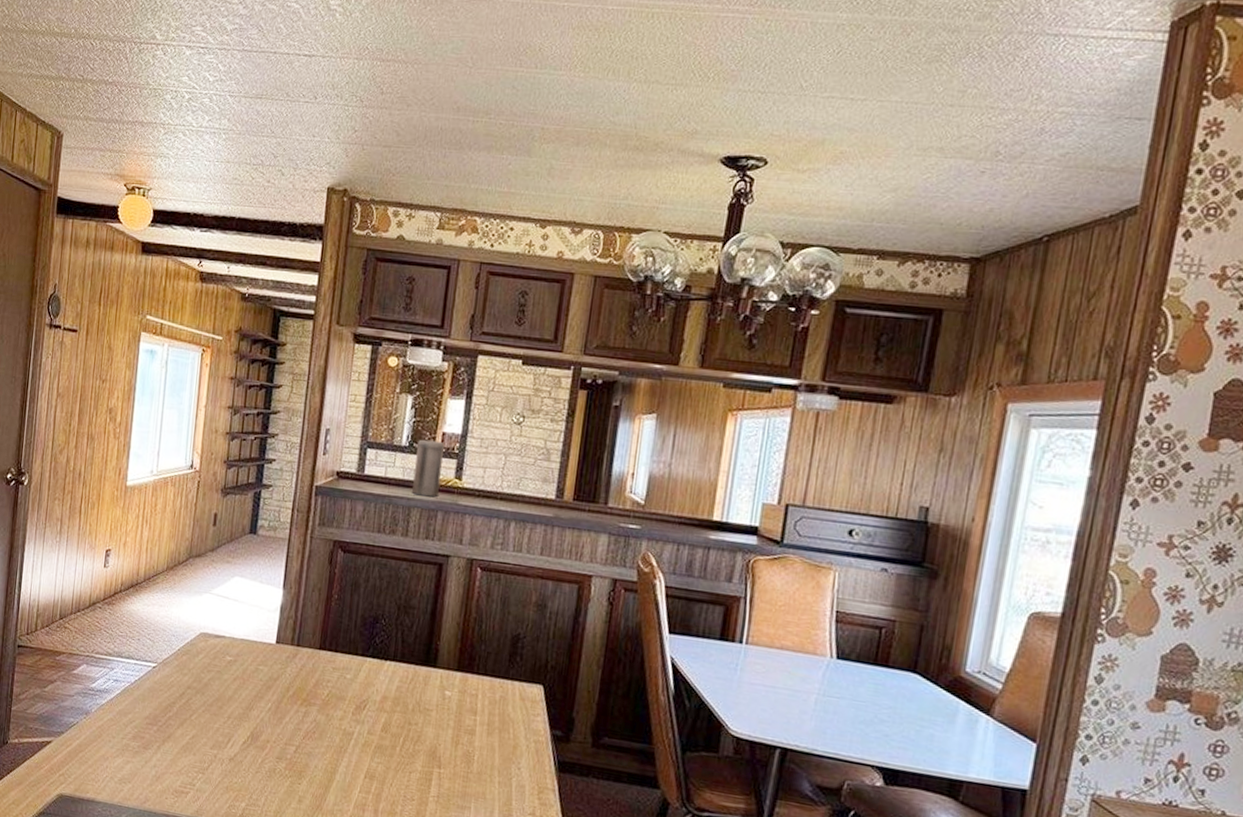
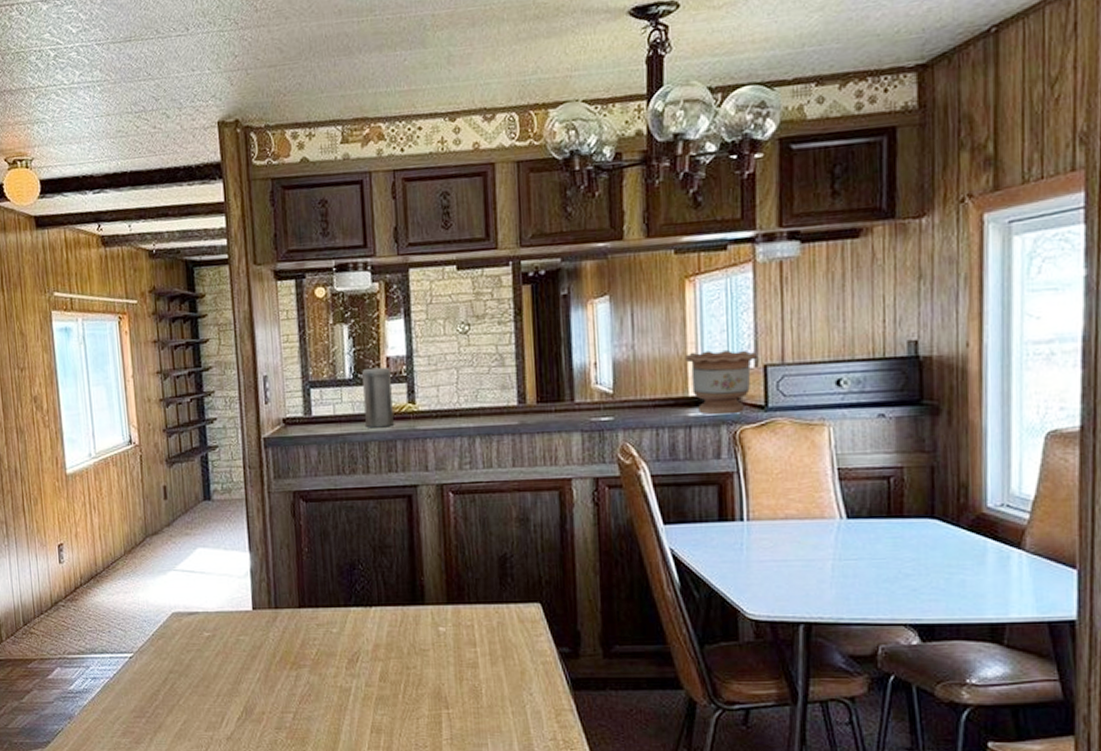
flower pot: none [716,480,782,545] -> present [685,349,757,416]

